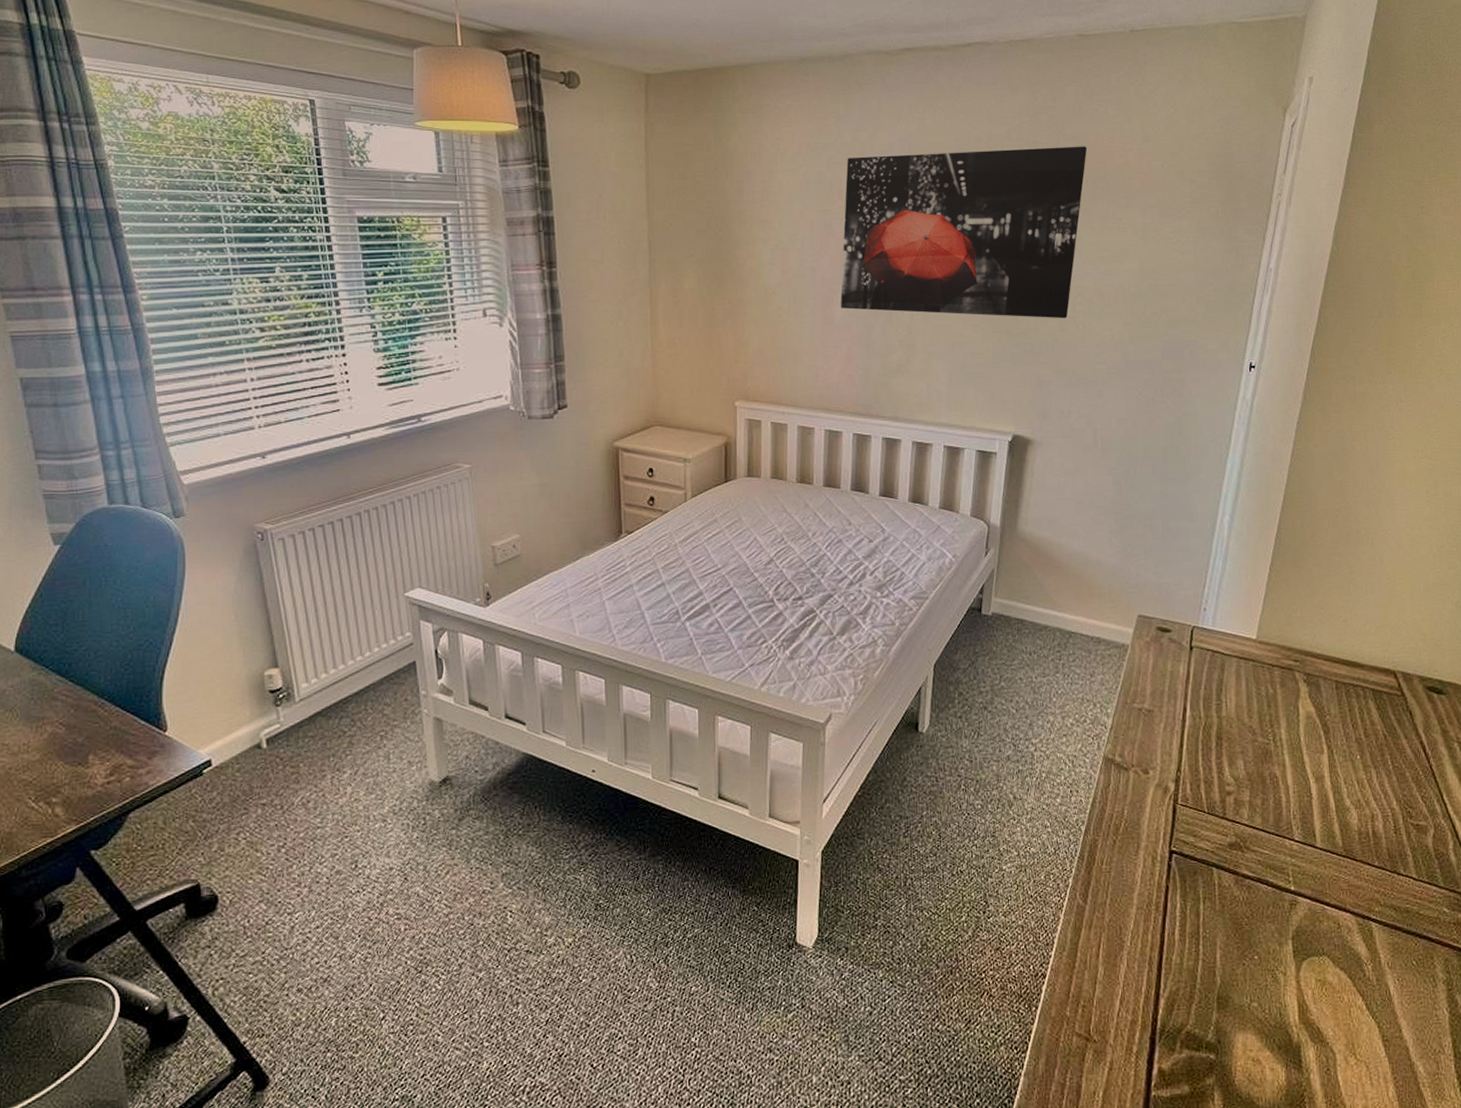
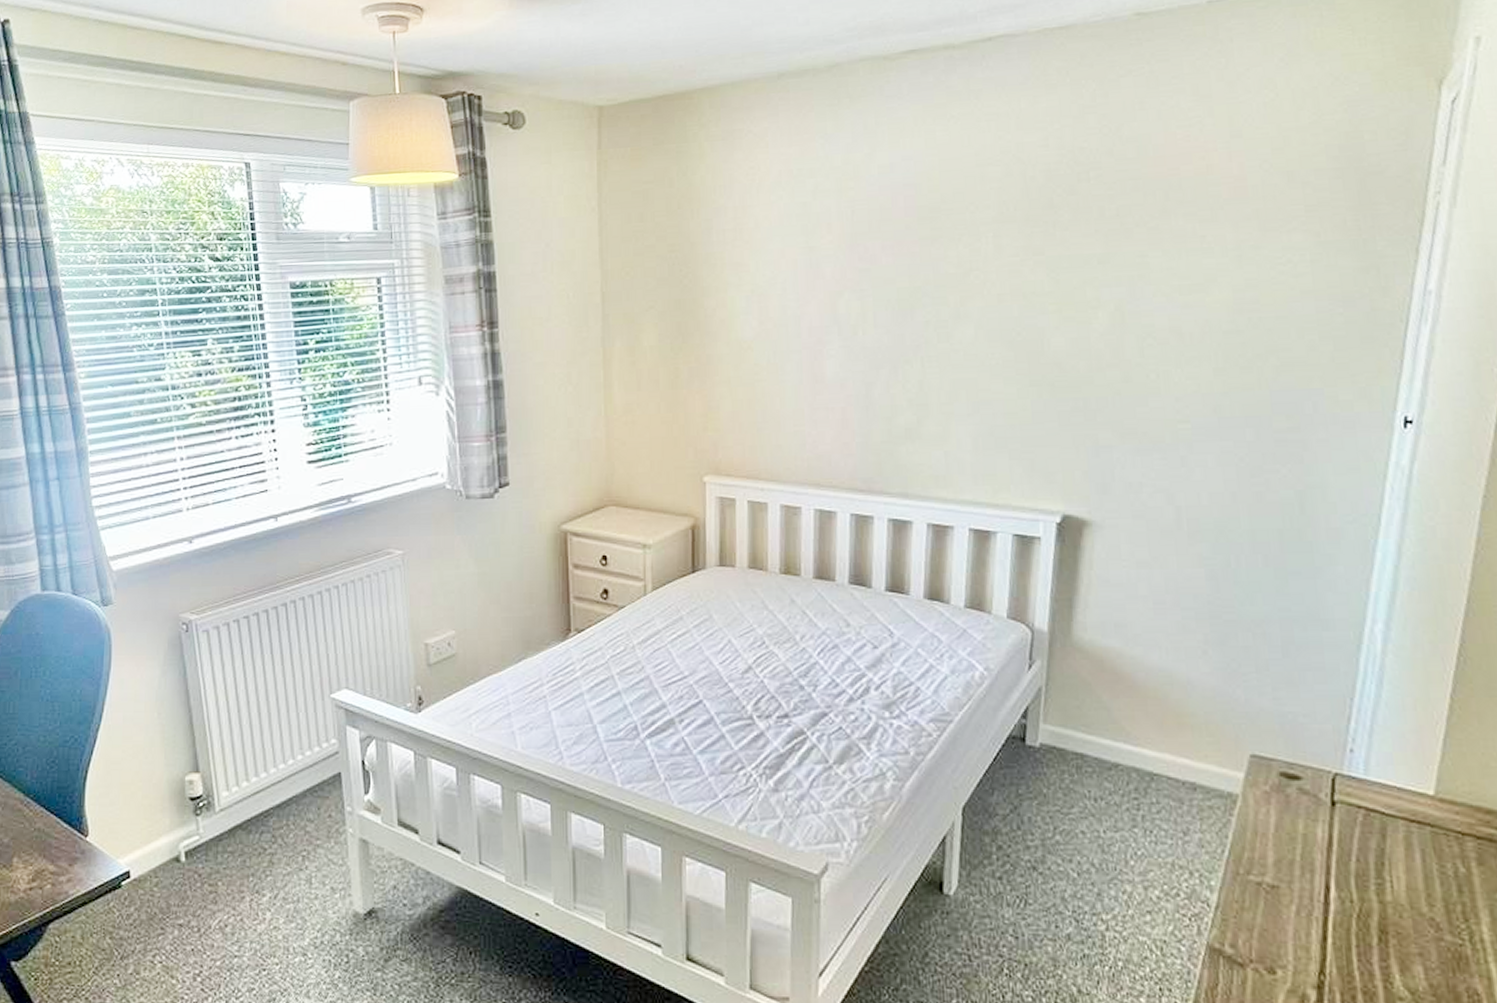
wall art: present [841,146,1087,319] -> none [832,149,1153,367]

